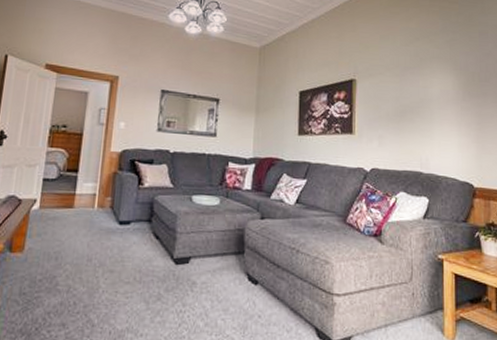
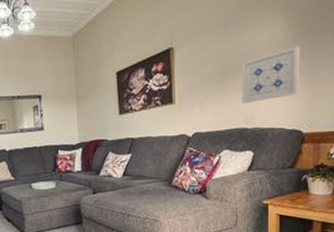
wall art: none [417,101,470,148] -> present [241,45,301,104]

